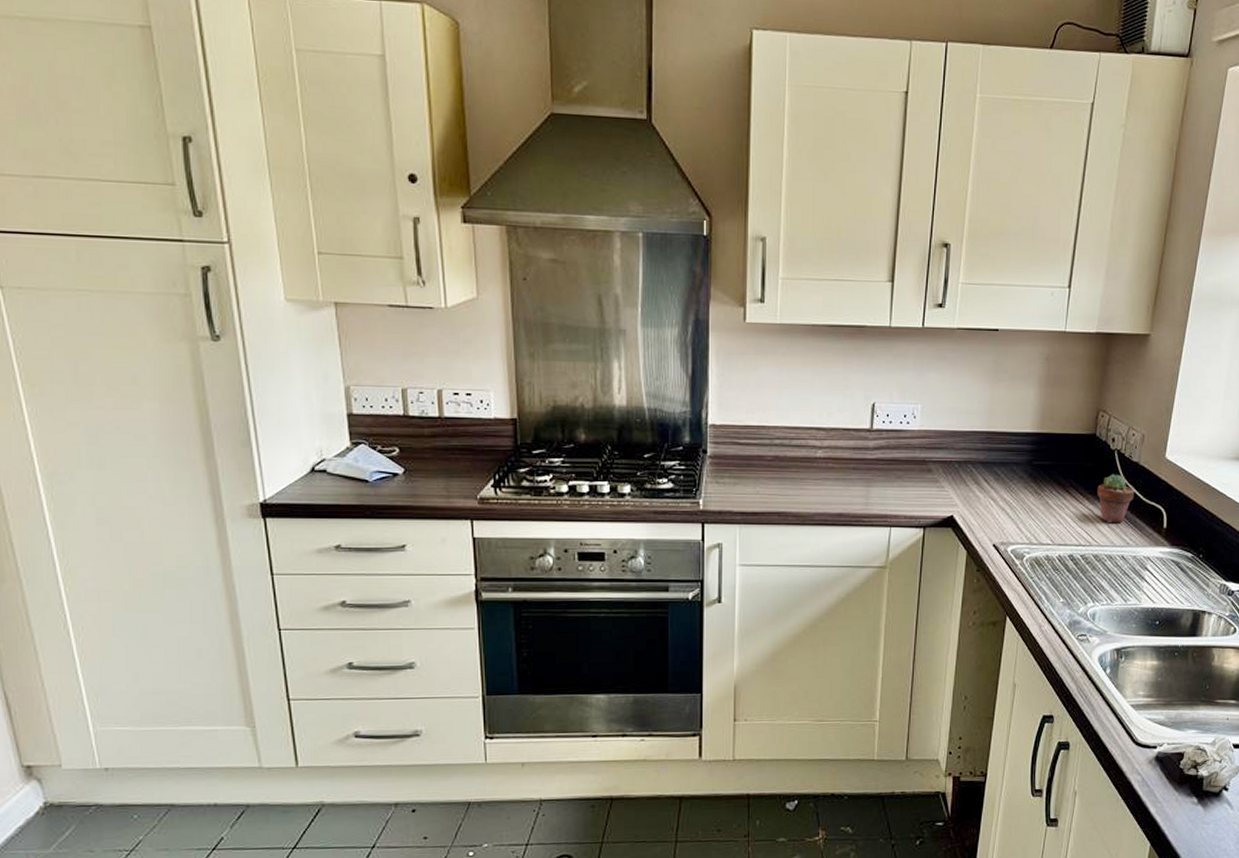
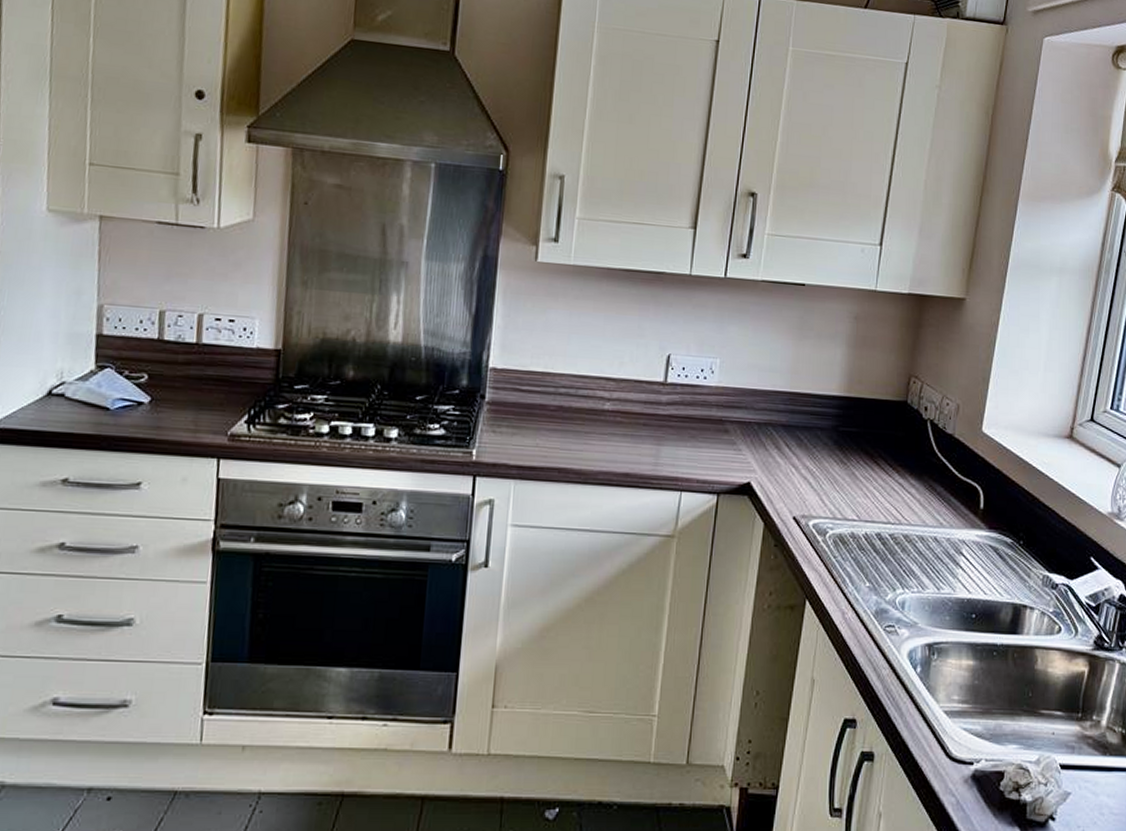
potted succulent: present [1097,474,1135,524] -> none [908,446,949,501]

